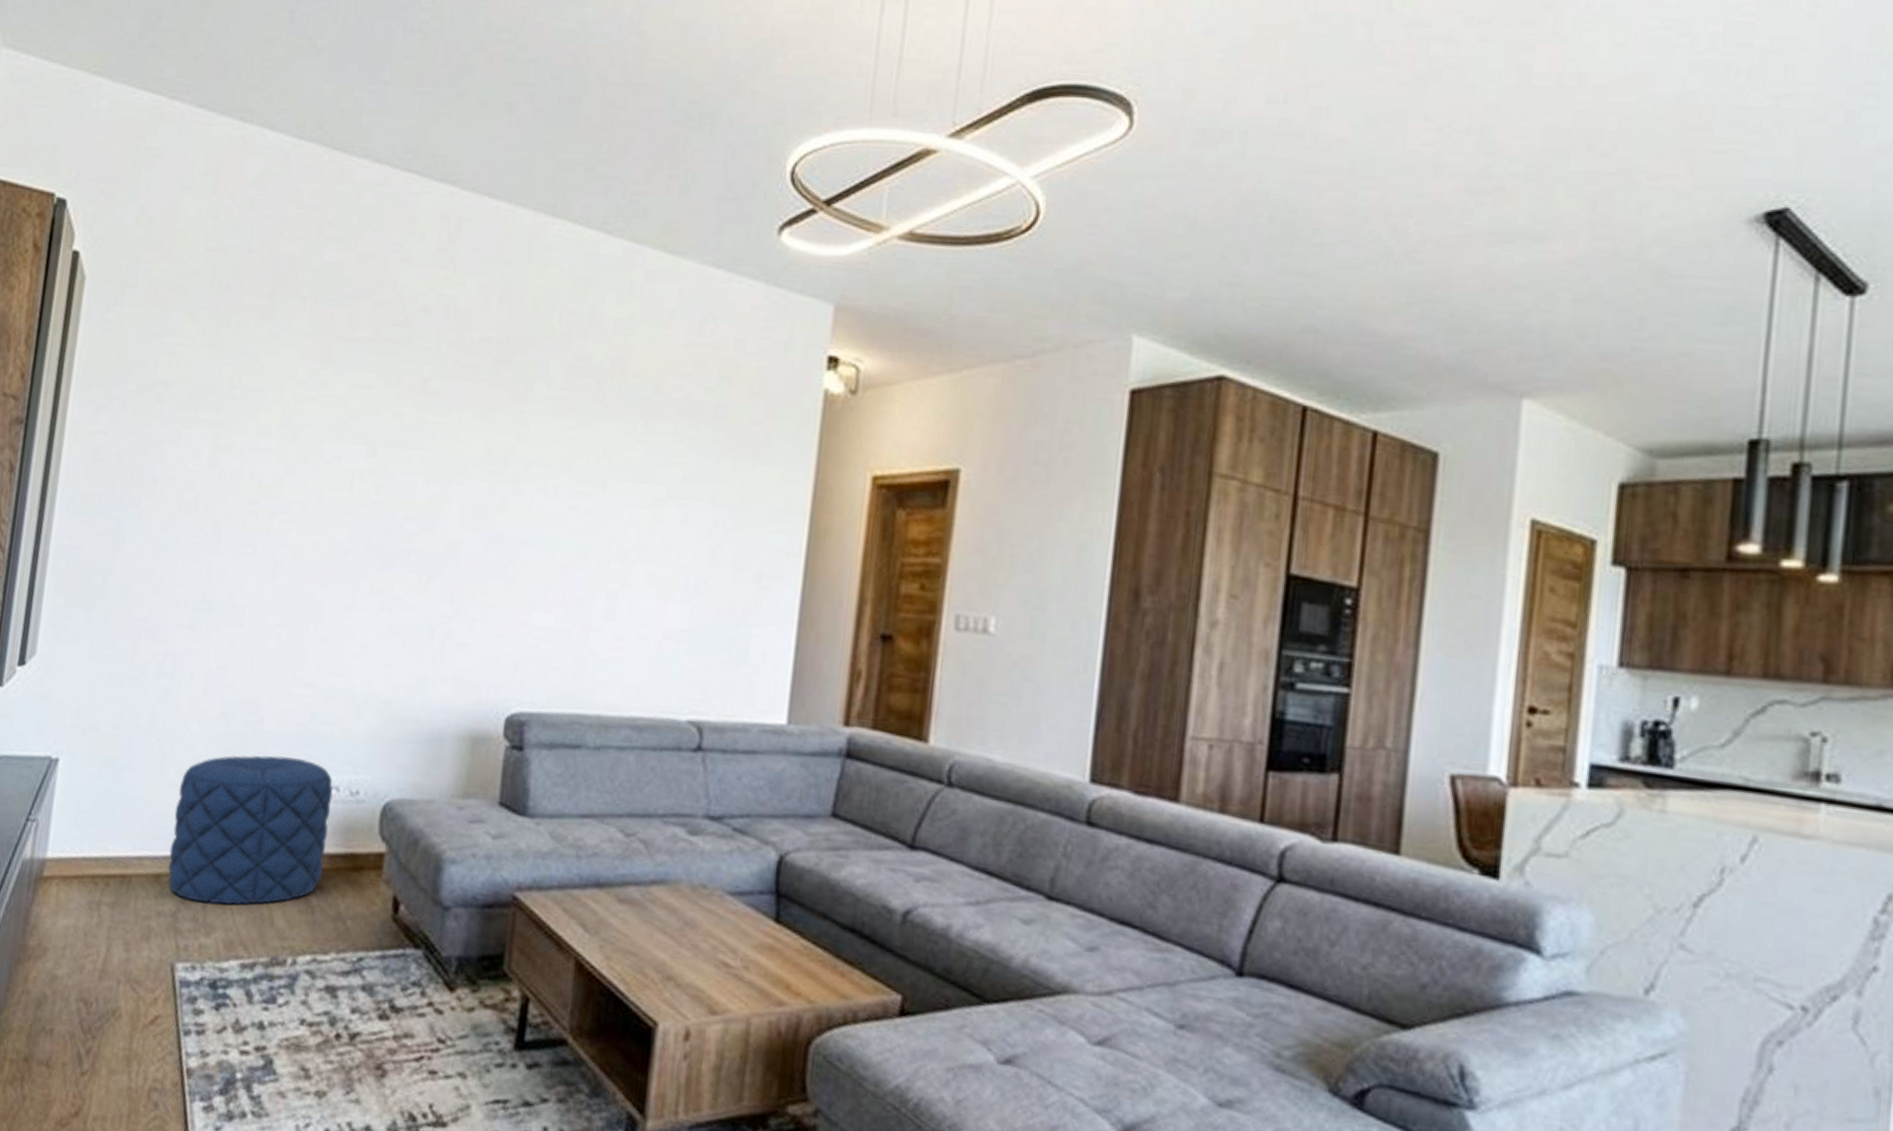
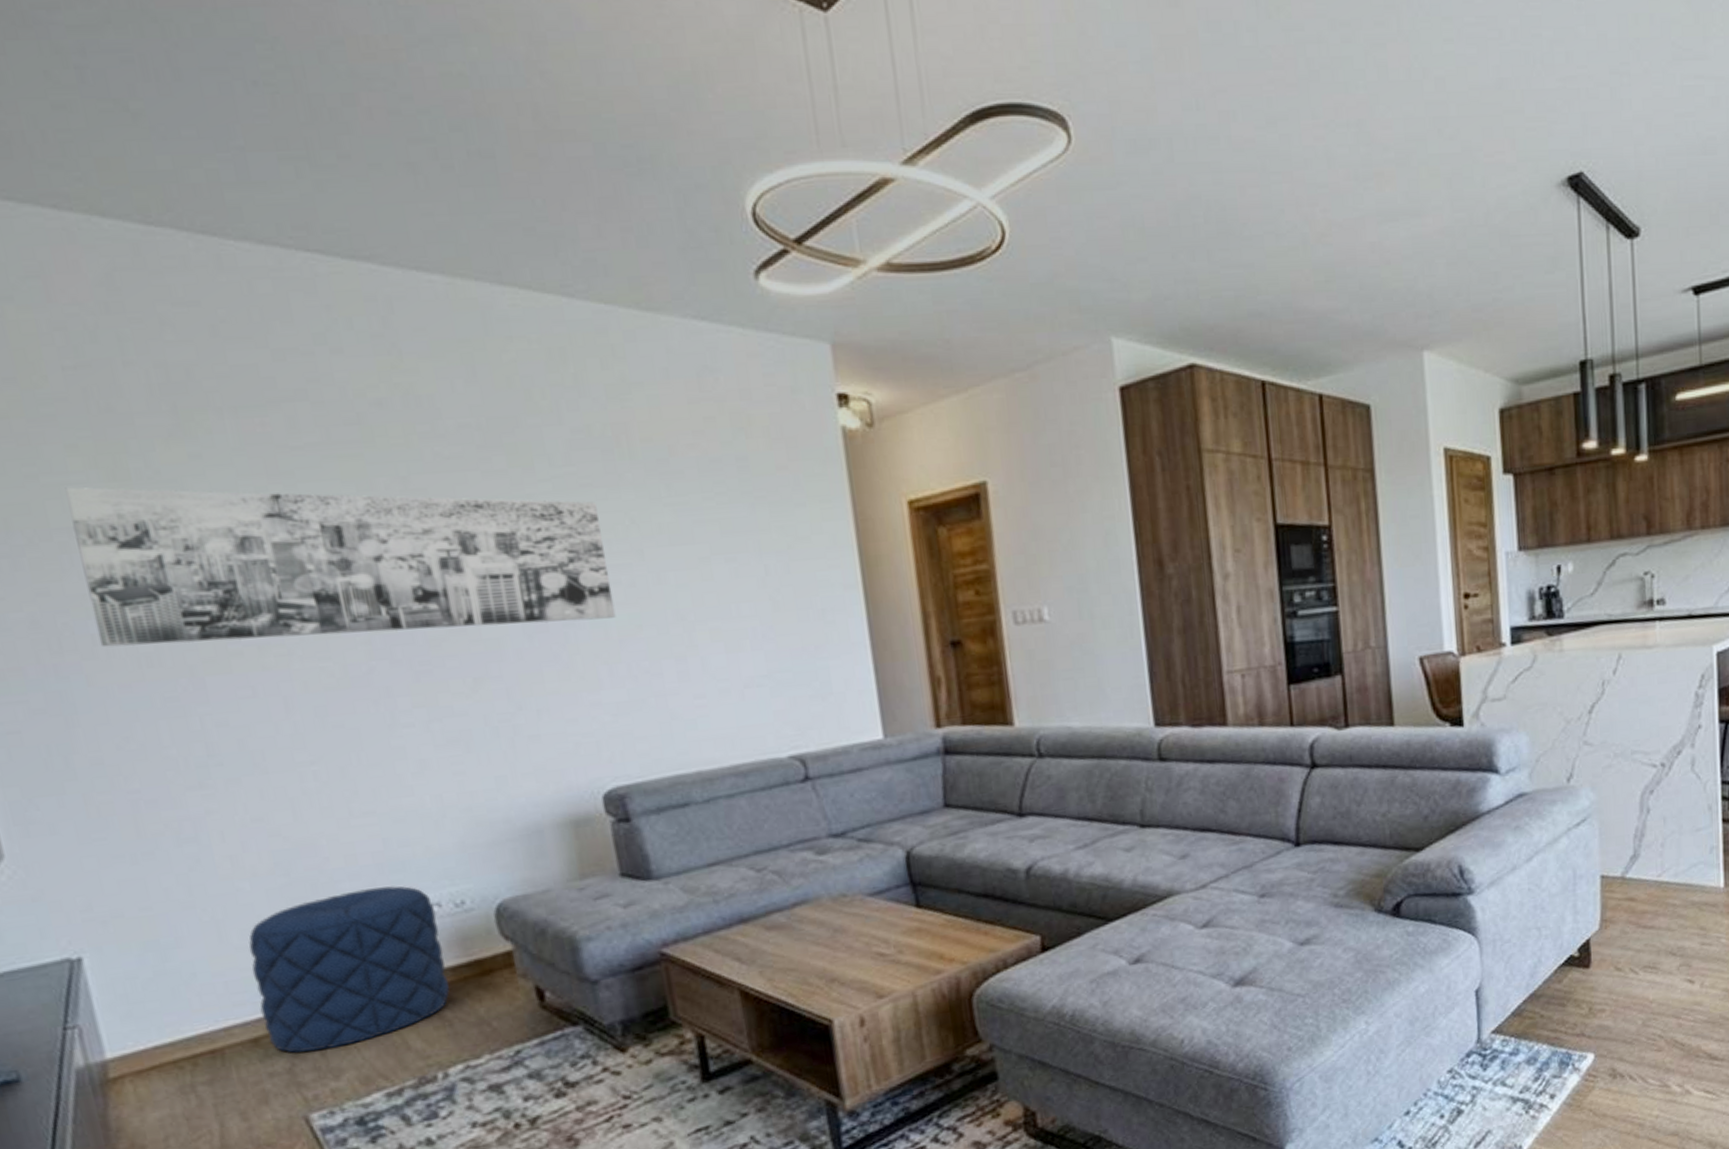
wall art: none [158,348,578,543] -> present [65,487,616,648]

